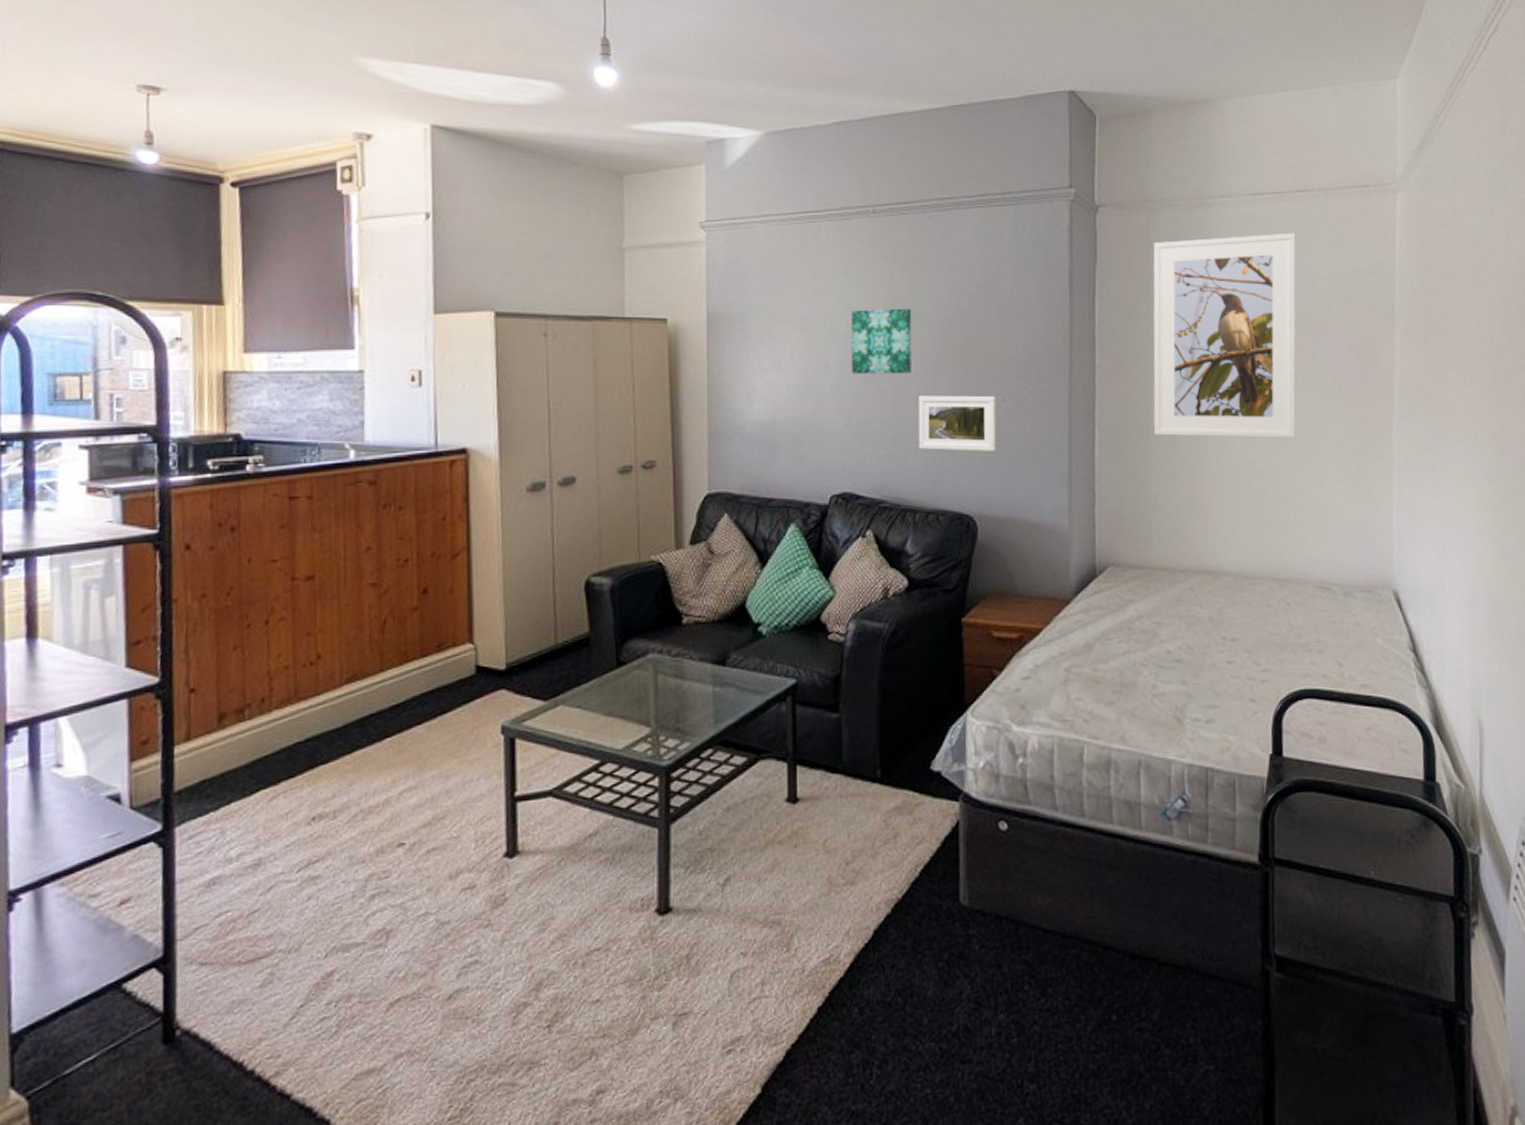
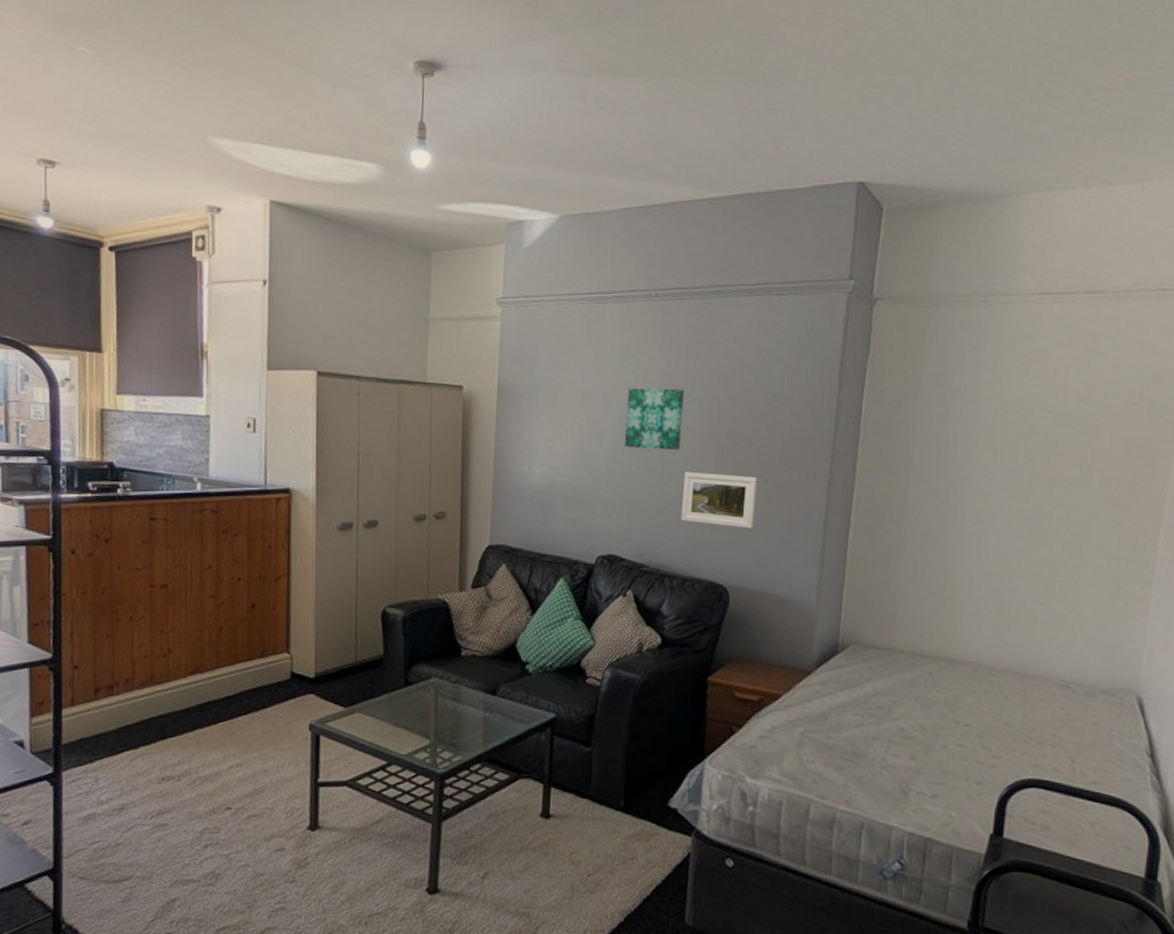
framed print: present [1153,232,1297,439] -> none [908,334,1080,541]

